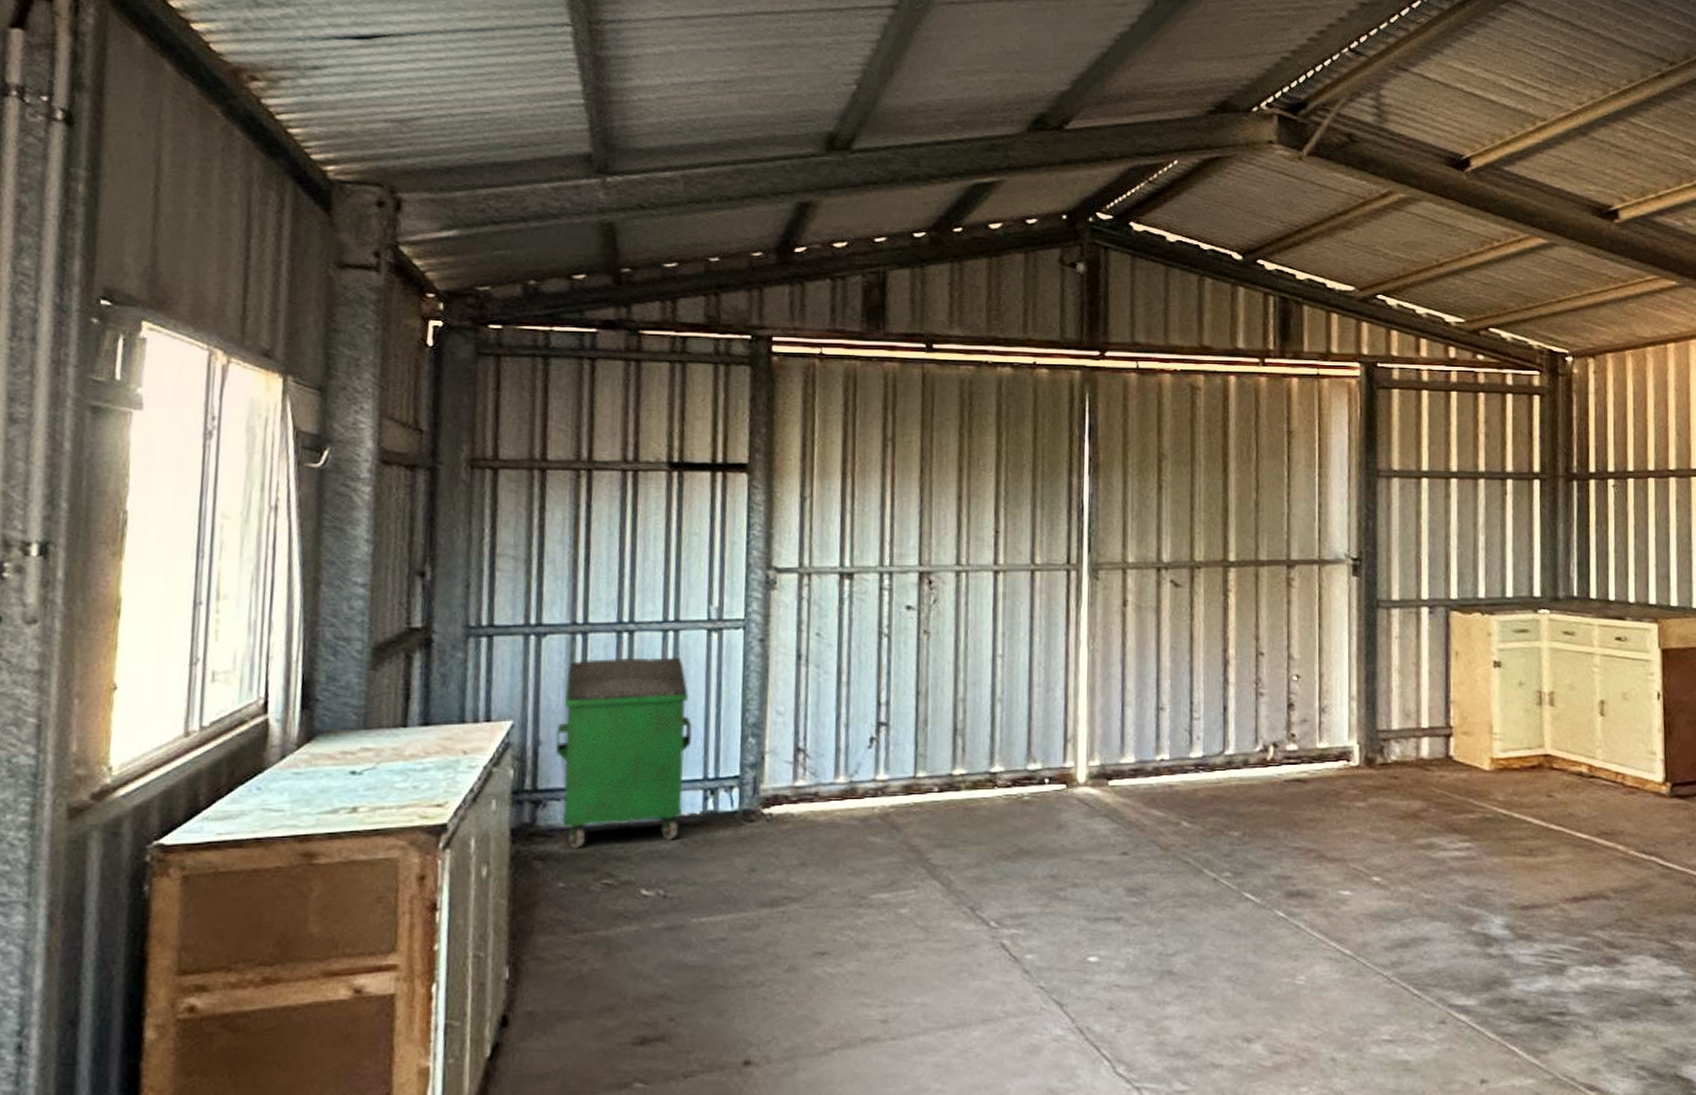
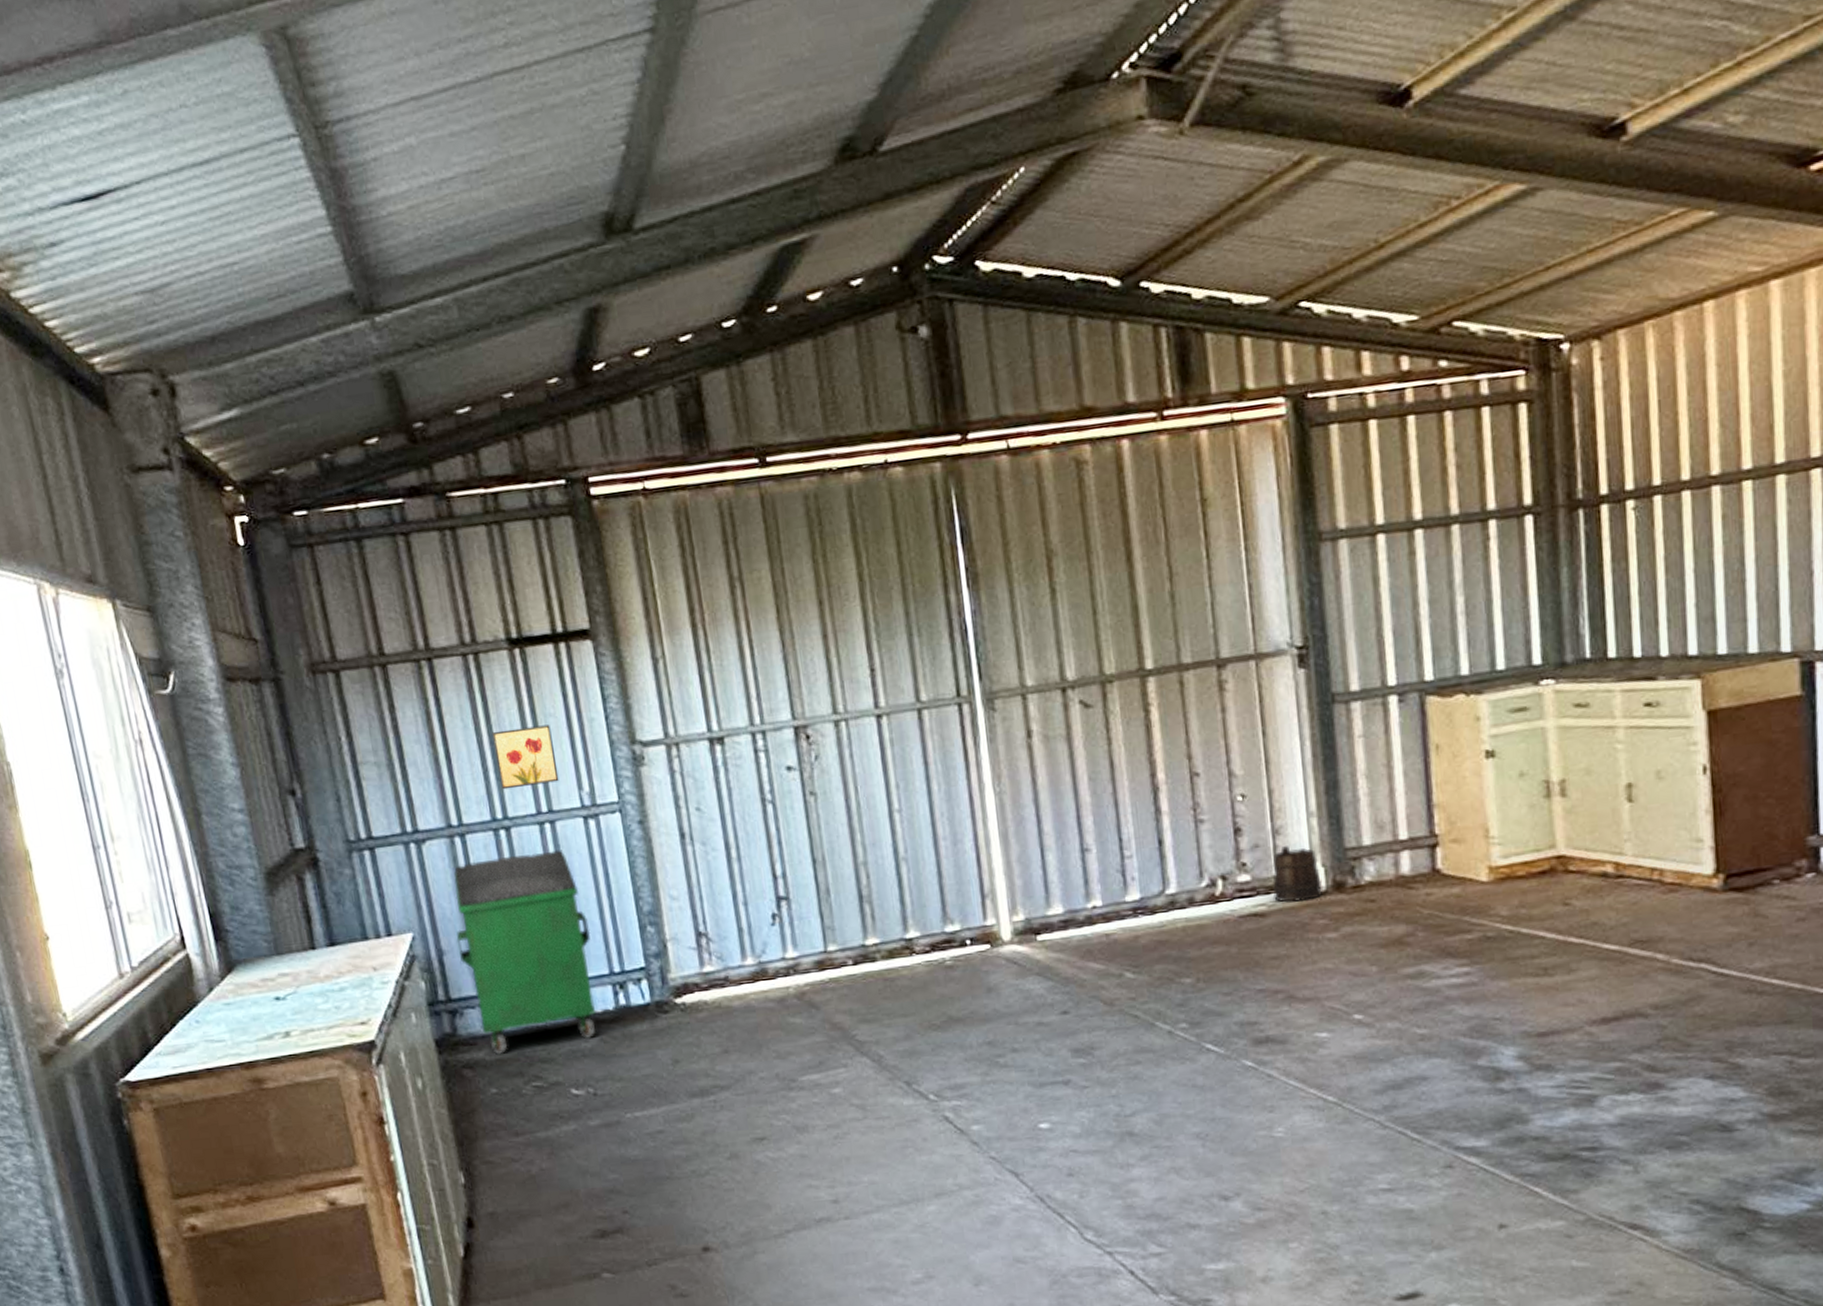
wall art: none [633,542,693,596] -> present [492,724,560,790]
bucket: none [1314,723,1357,773] -> present [1272,846,1323,903]

